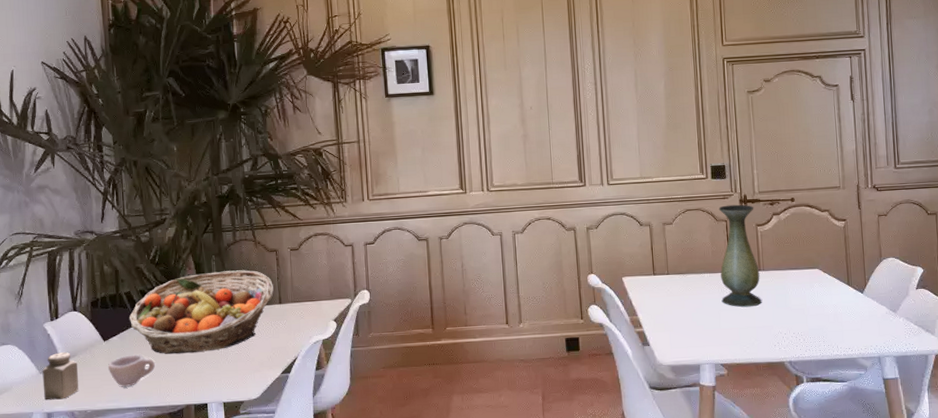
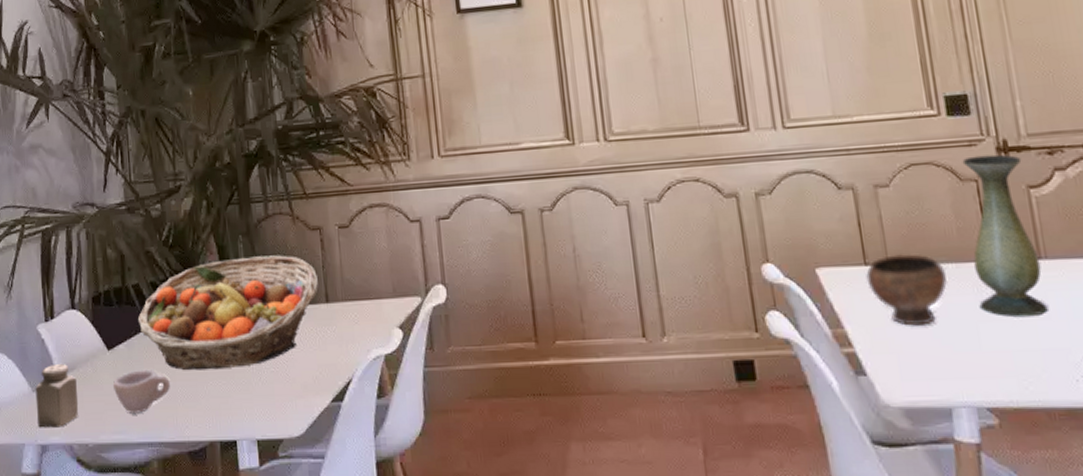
bowl: none [654,268,704,314] -> present [866,254,948,326]

